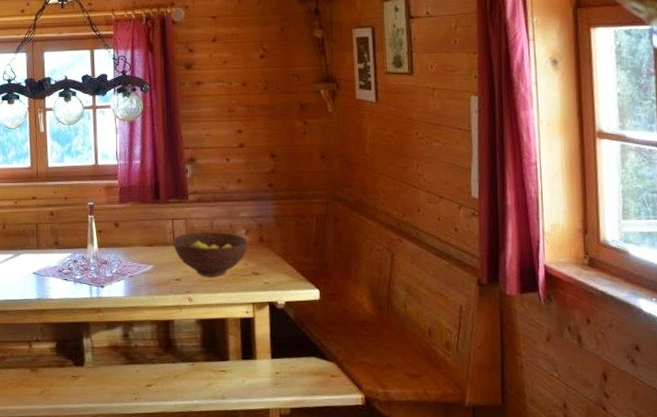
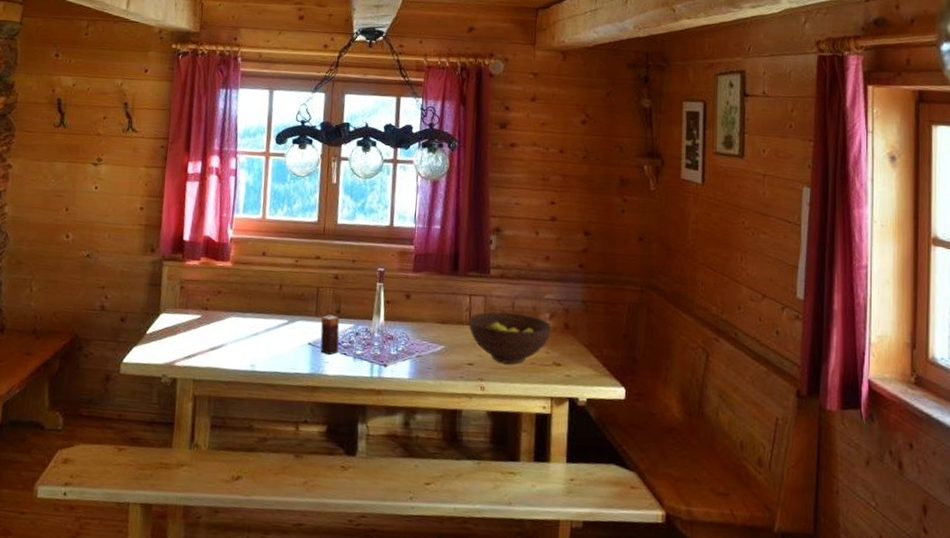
candle: none [42,247,60,282] -> present [320,314,340,356]

